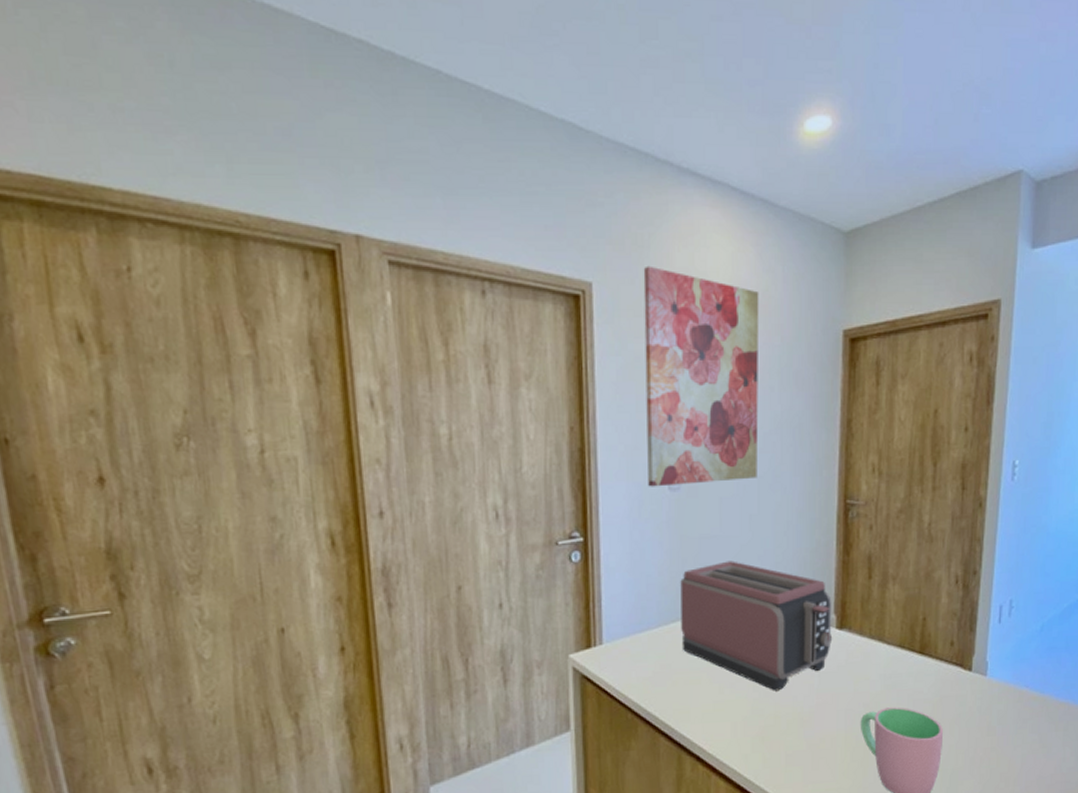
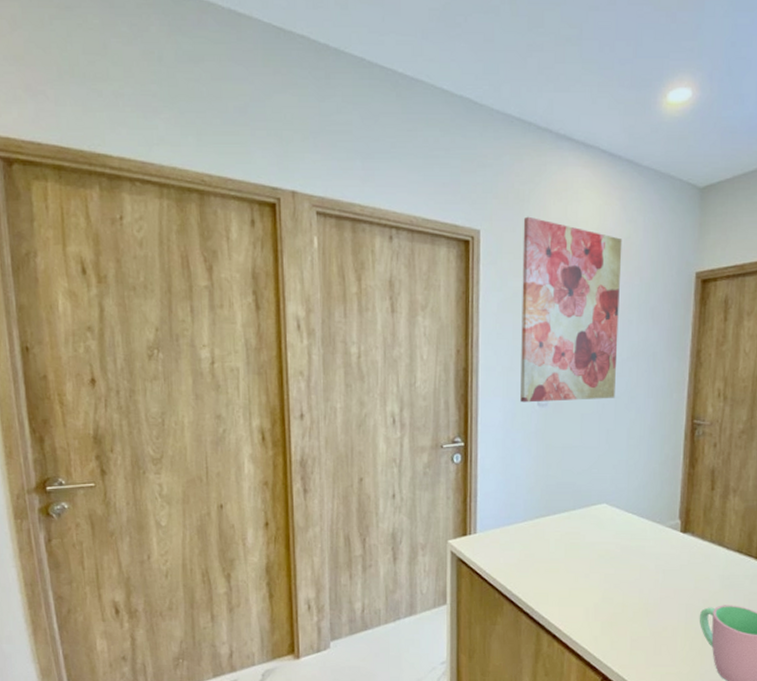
toaster: present [680,561,833,691] -> none [543,468,678,583]

